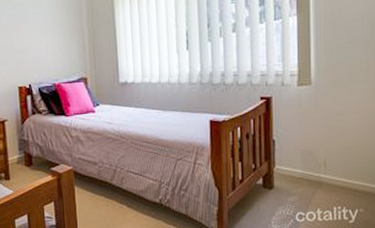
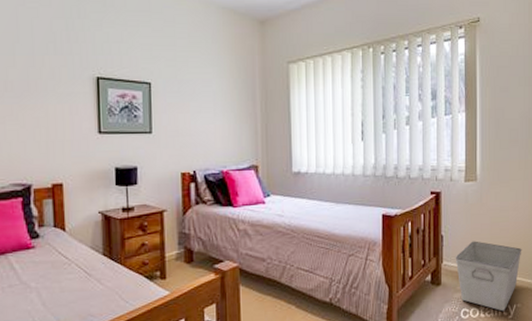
storage bin: none [288,145,365,216] -> present [455,241,522,312]

